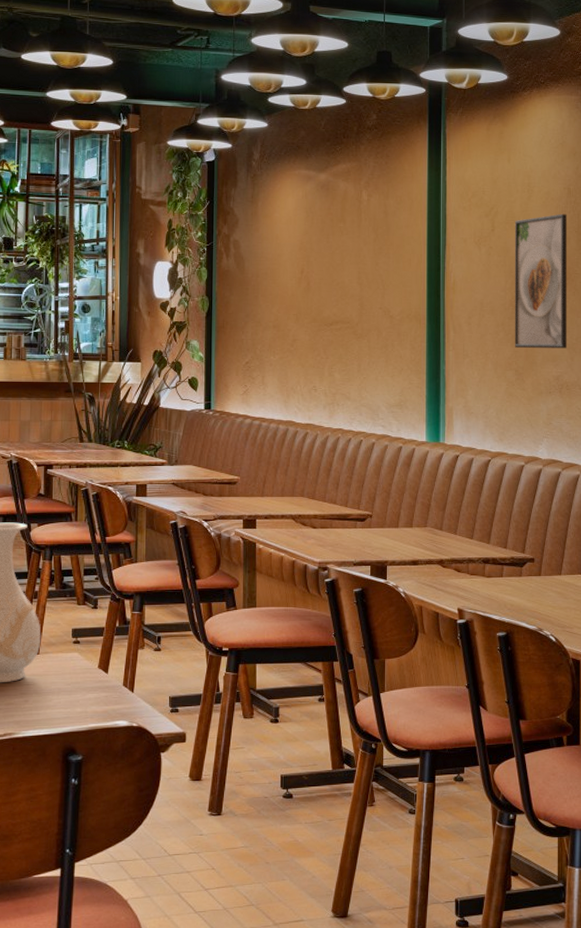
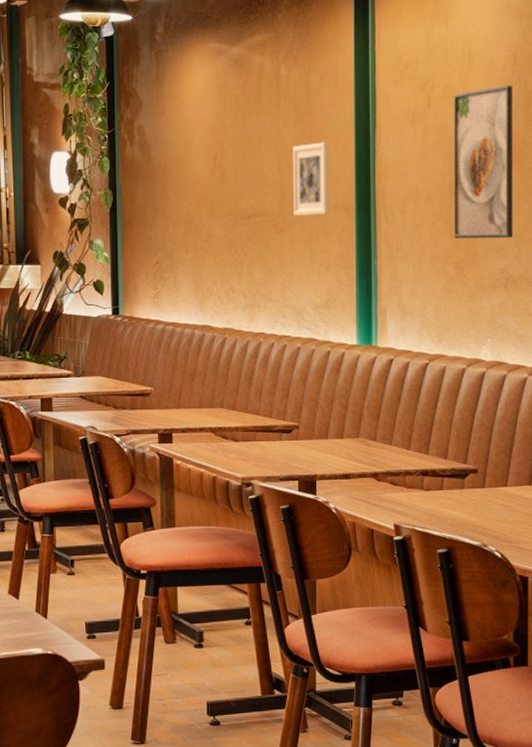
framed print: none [371,259,404,324] -> present [293,142,329,216]

